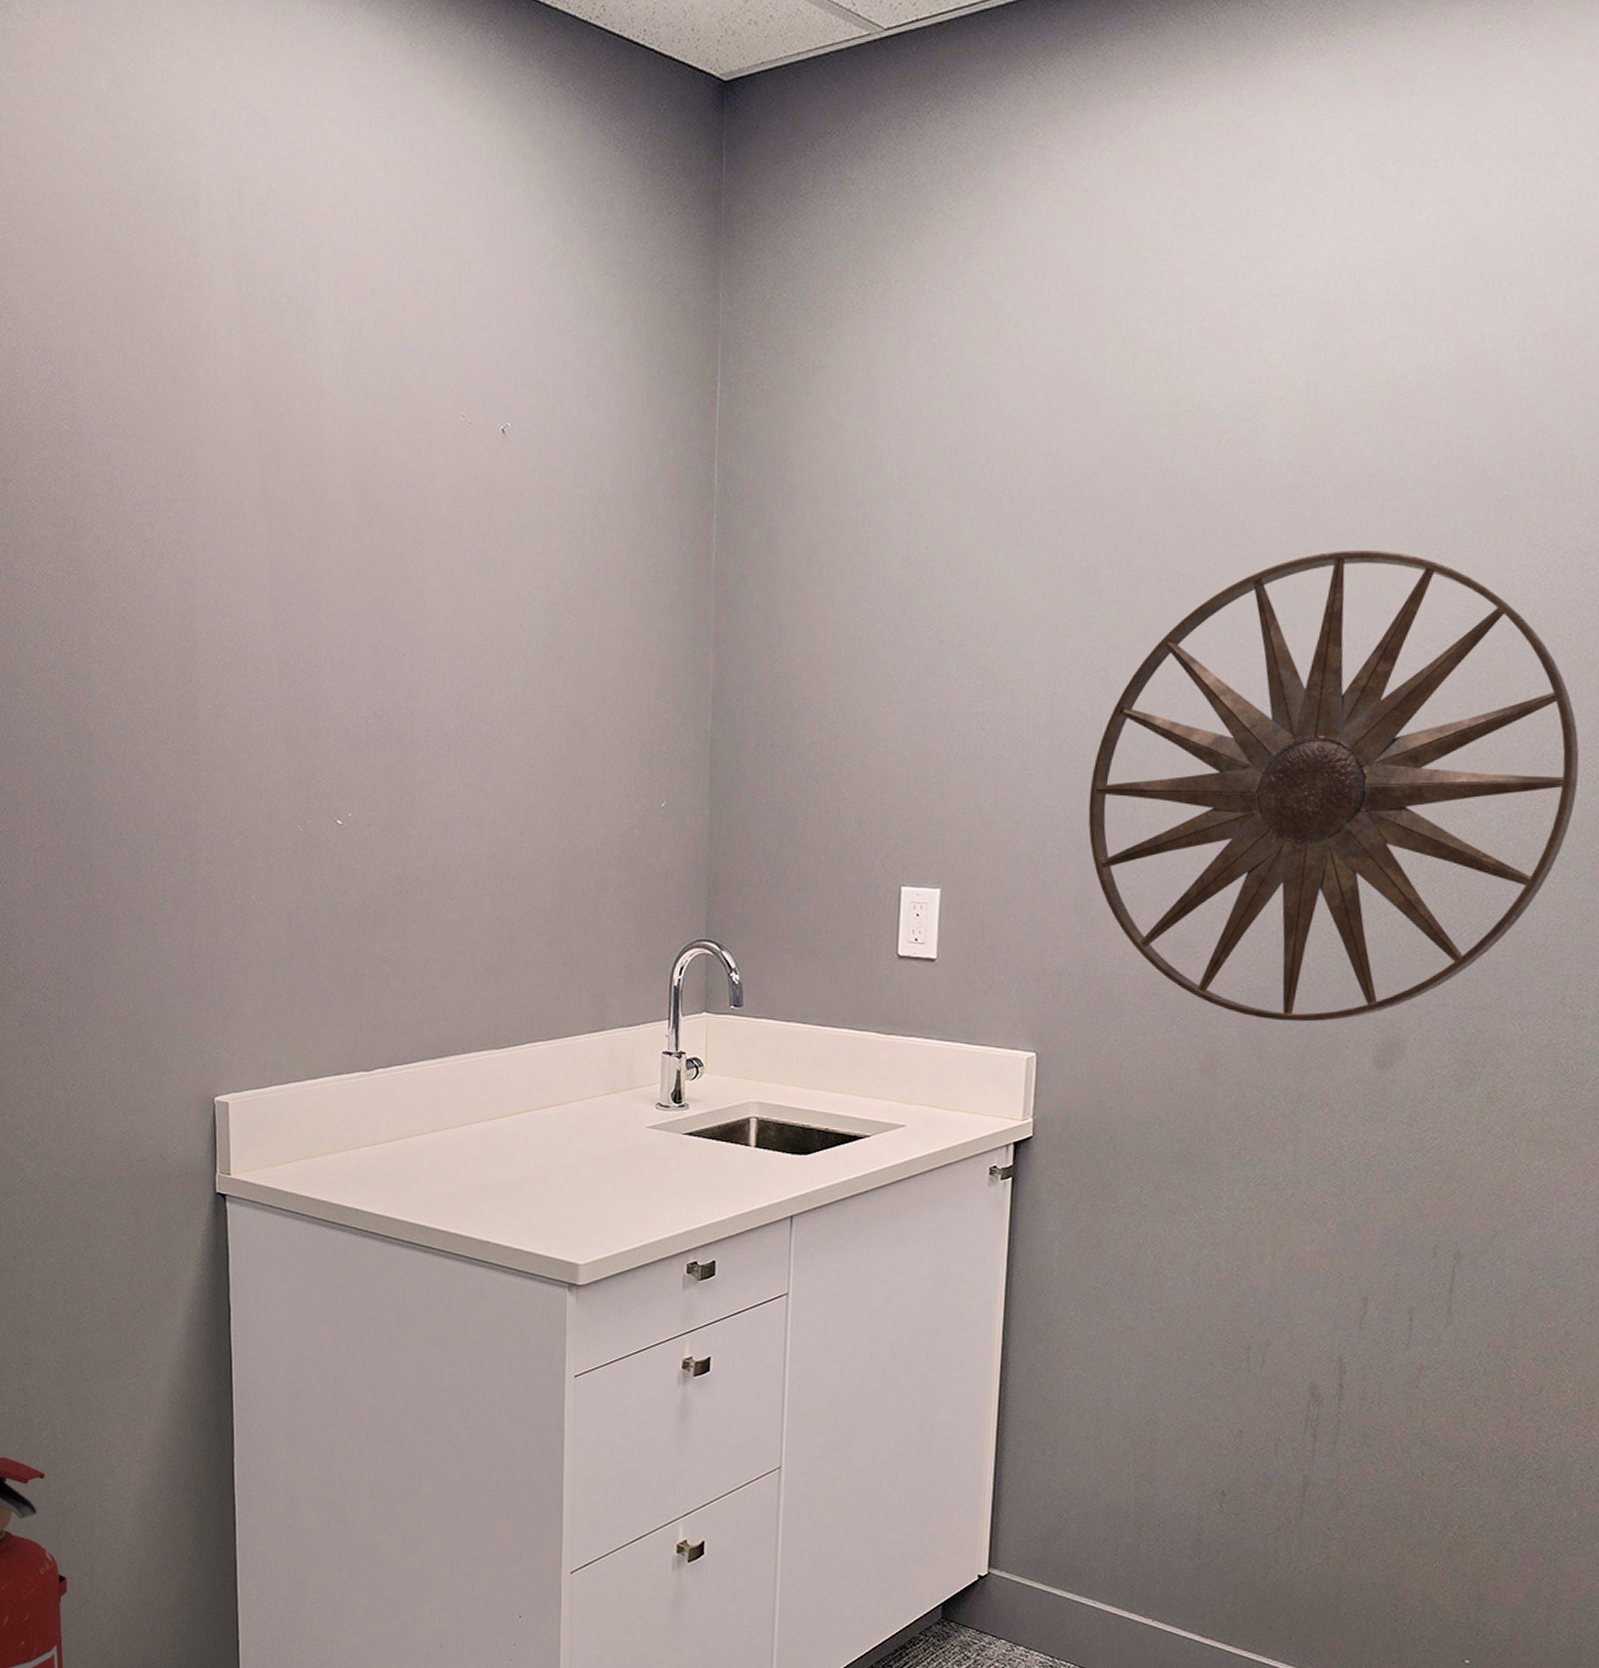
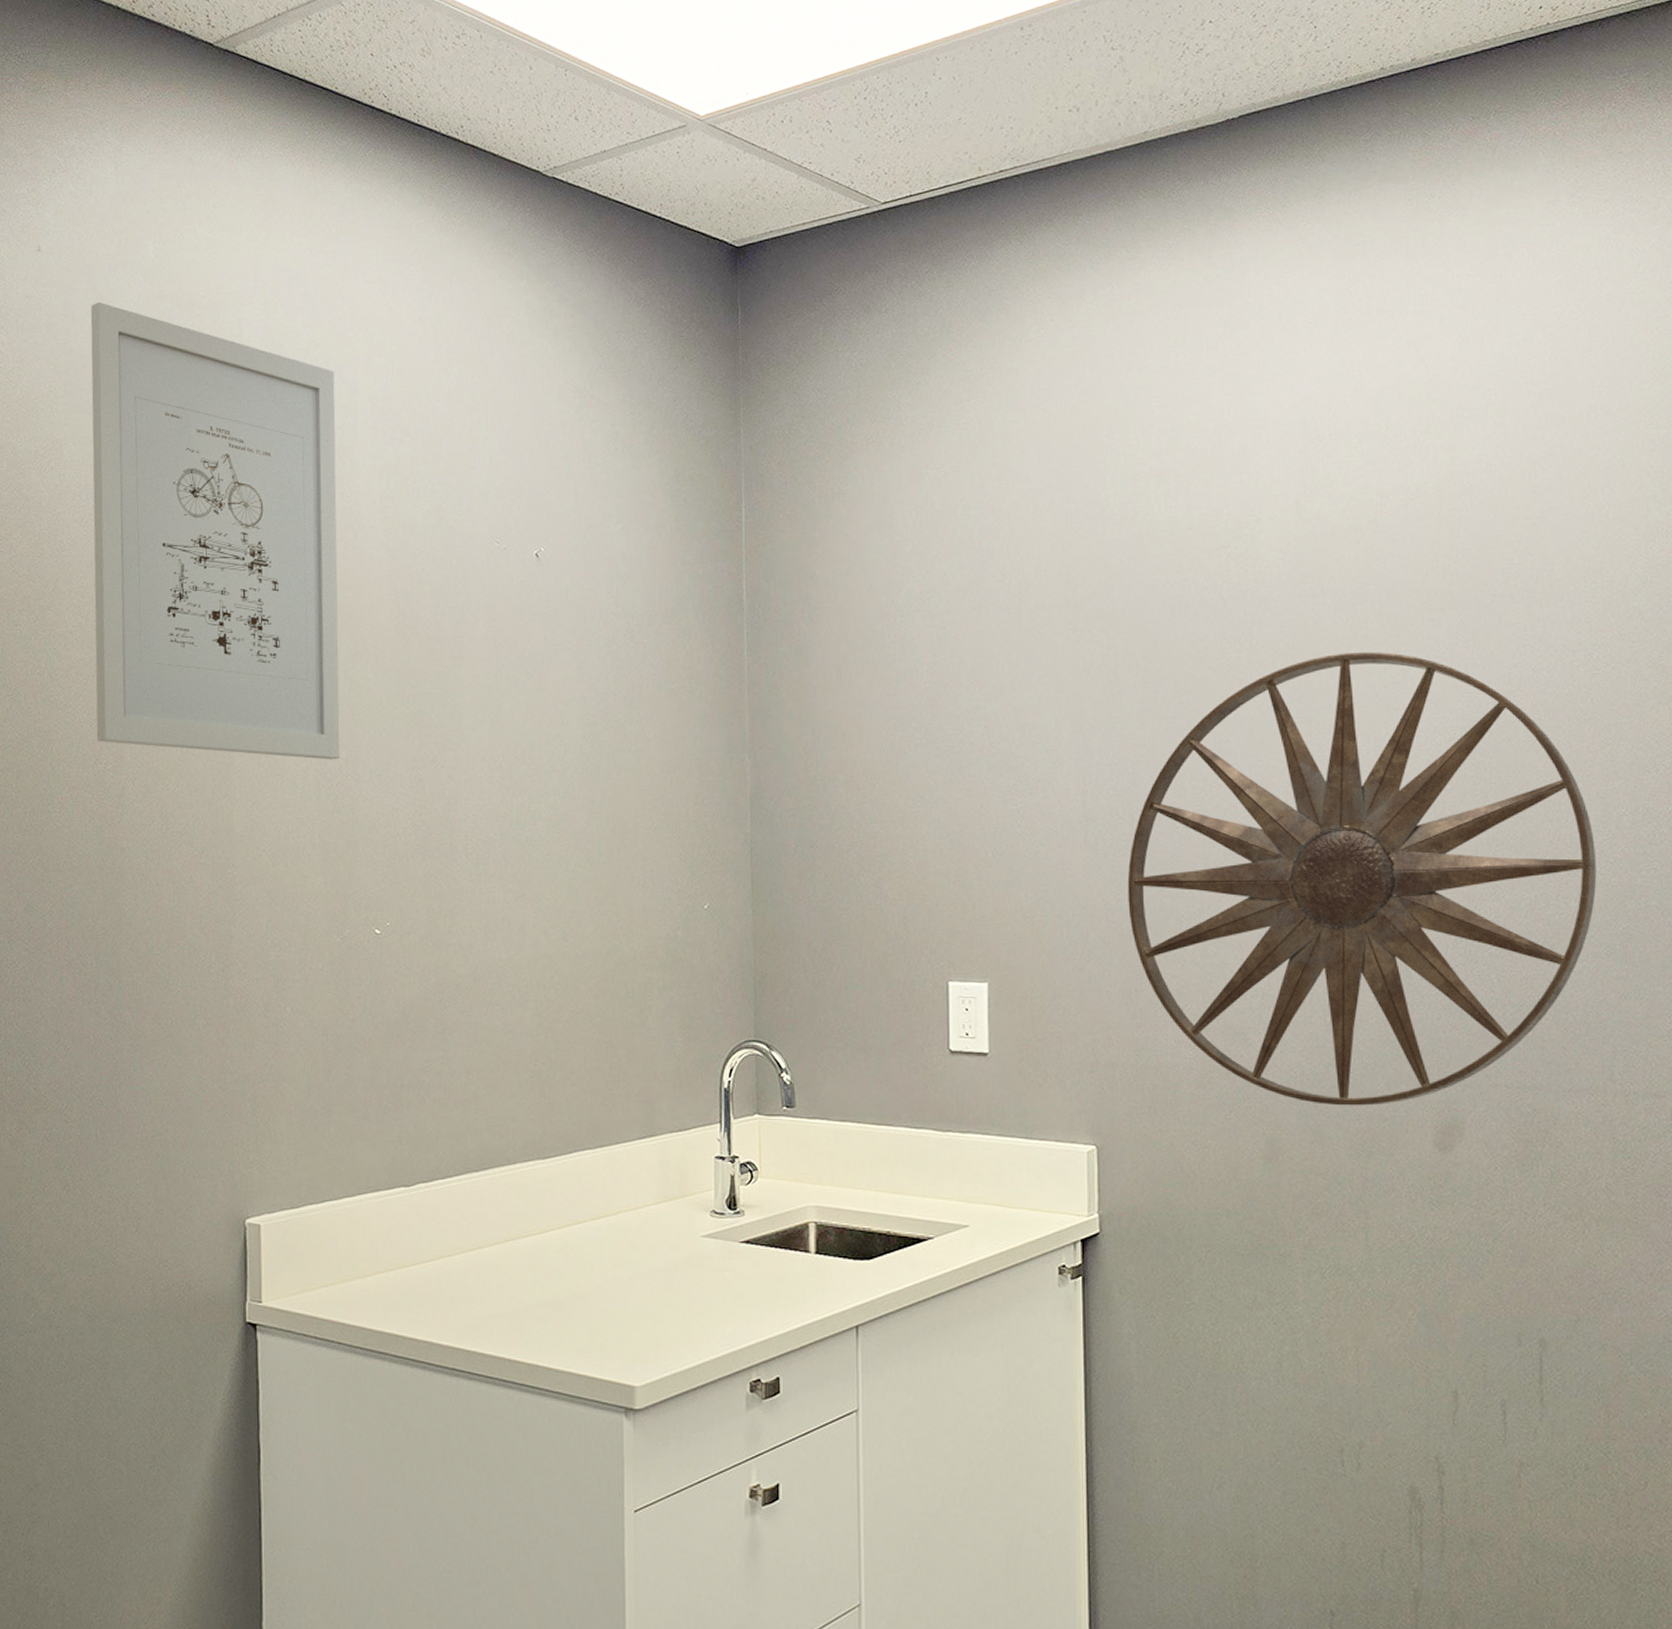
wall art: none [43,141,302,646] -> present [90,301,340,760]

